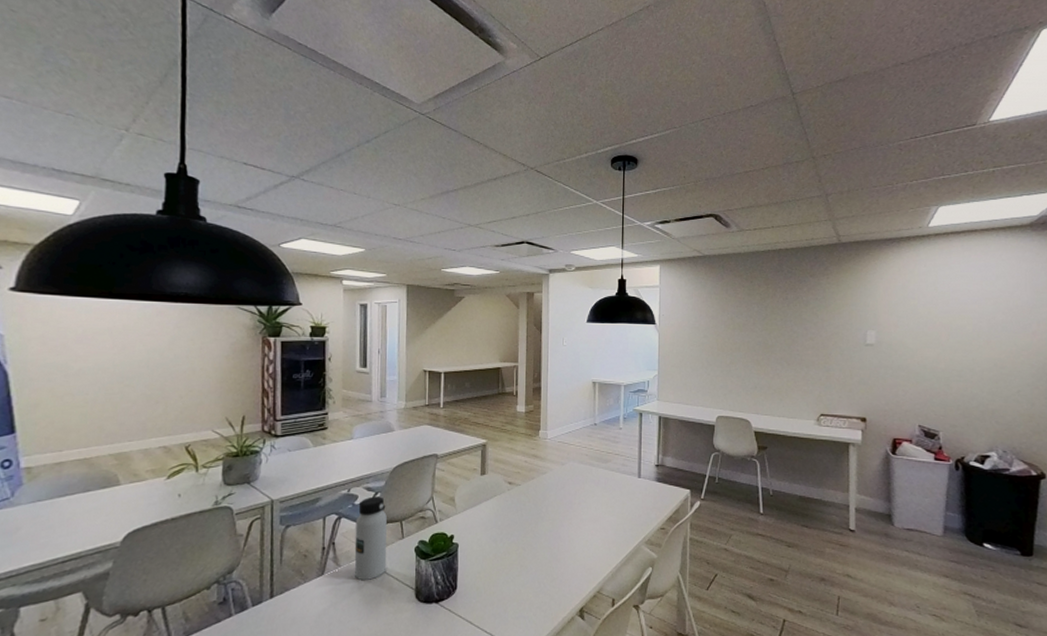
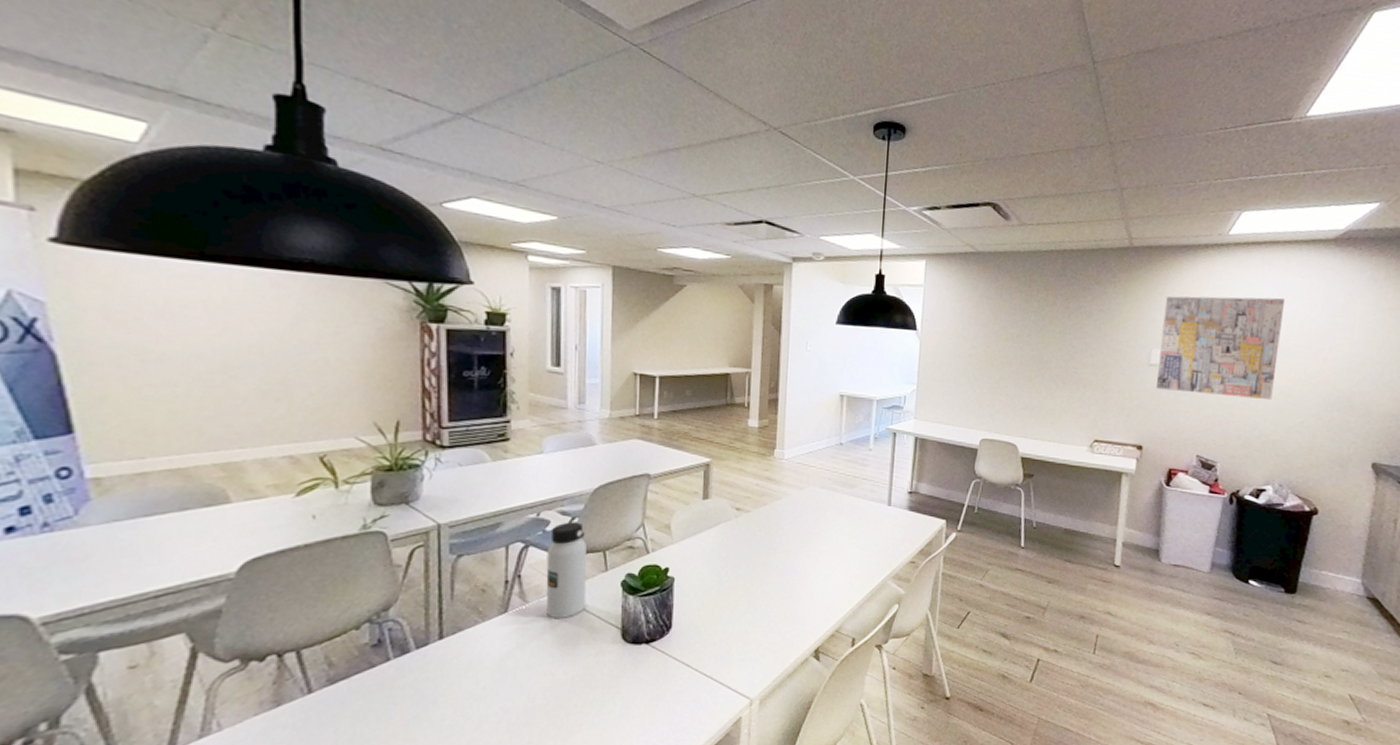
wall art: none [873,279,988,373] -> present [1155,296,1285,401]

